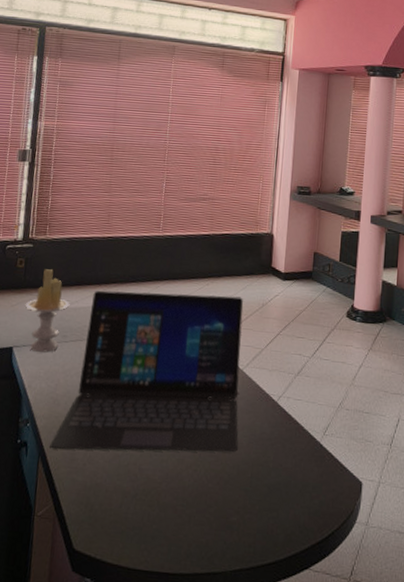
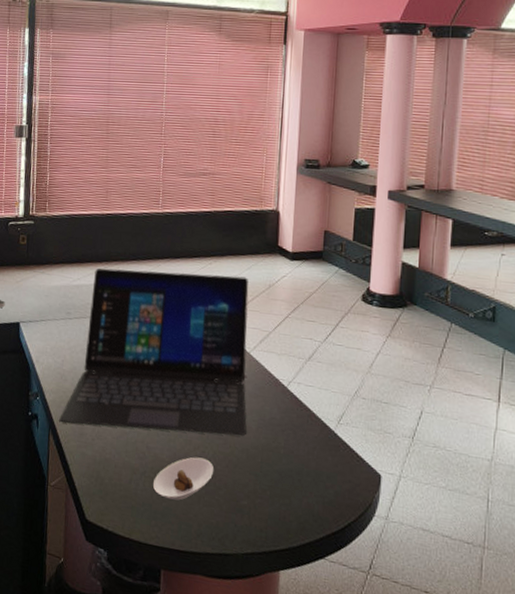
candle: present [25,268,70,353] -> none [29,245,72,329]
saucer: none [144,476,205,522] -> present [153,457,213,500]

